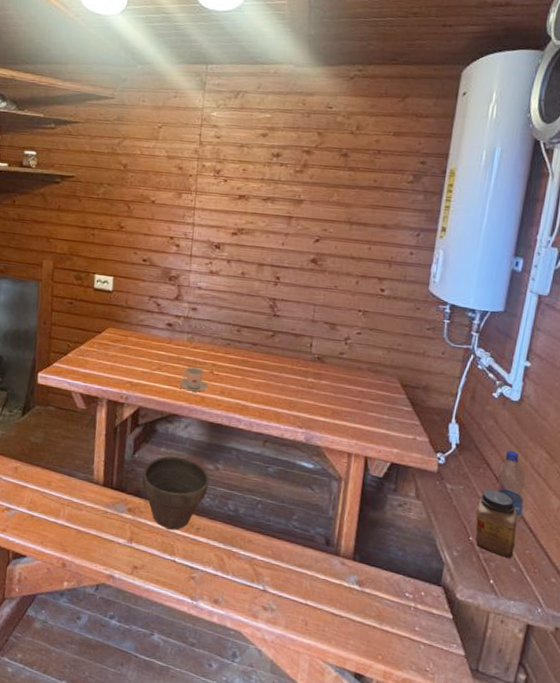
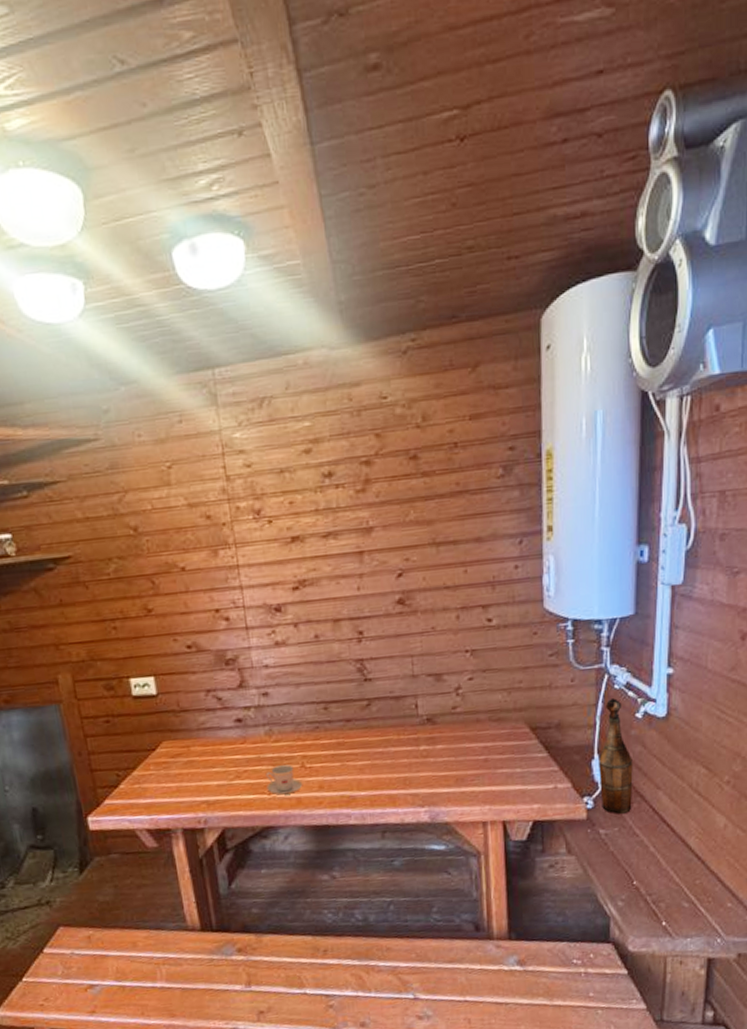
ceramic pot: present [142,456,210,530] -> none [245,874,328,961]
decorative bottle: none [452,376,485,476] -> present [599,698,633,815]
jar: present [475,489,518,558] -> none [636,823,684,894]
bottle: present [497,450,525,524] -> none [654,774,687,855]

